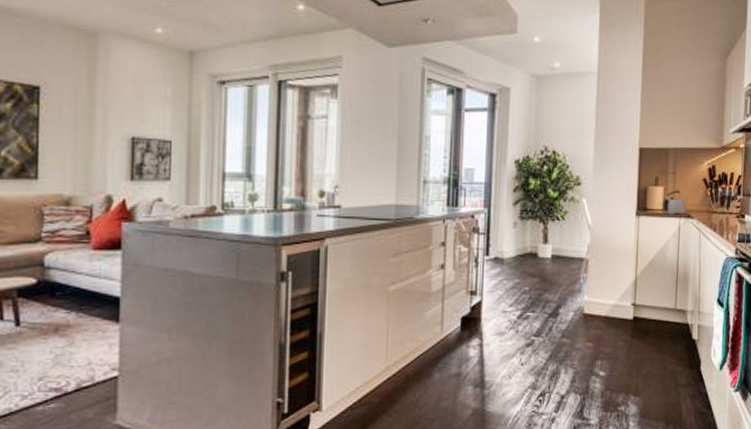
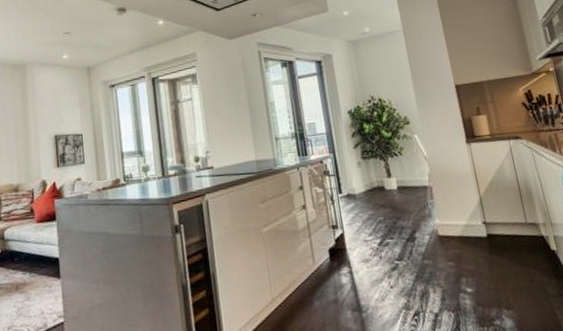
kettle: present [662,190,688,215] -> none [488,116,515,139]

